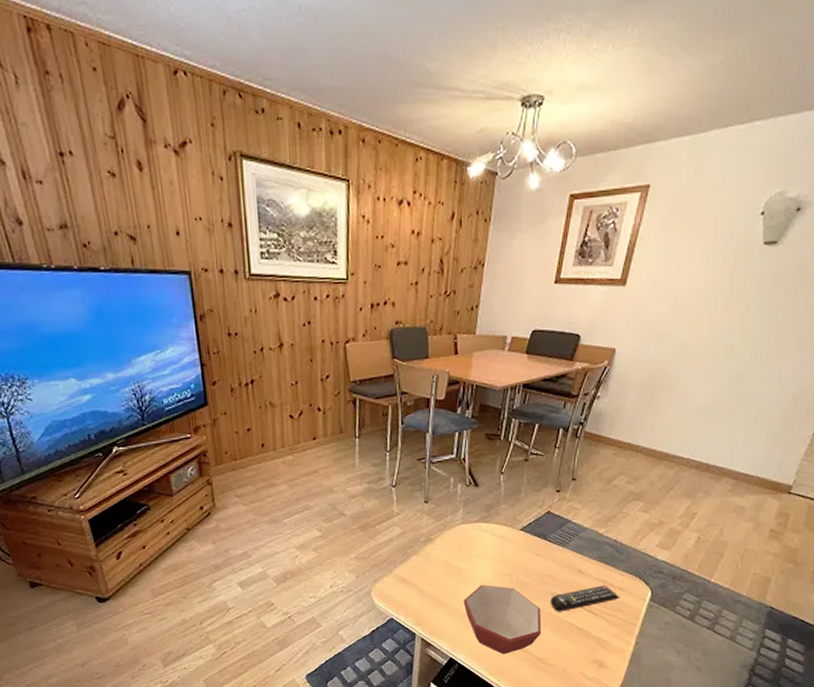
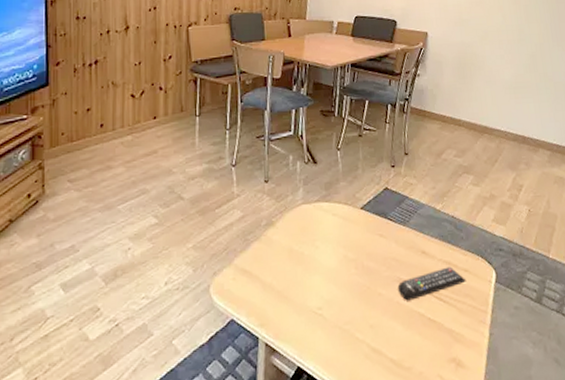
bowl: present [463,585,542,655] -> none [308,272,393,359]

